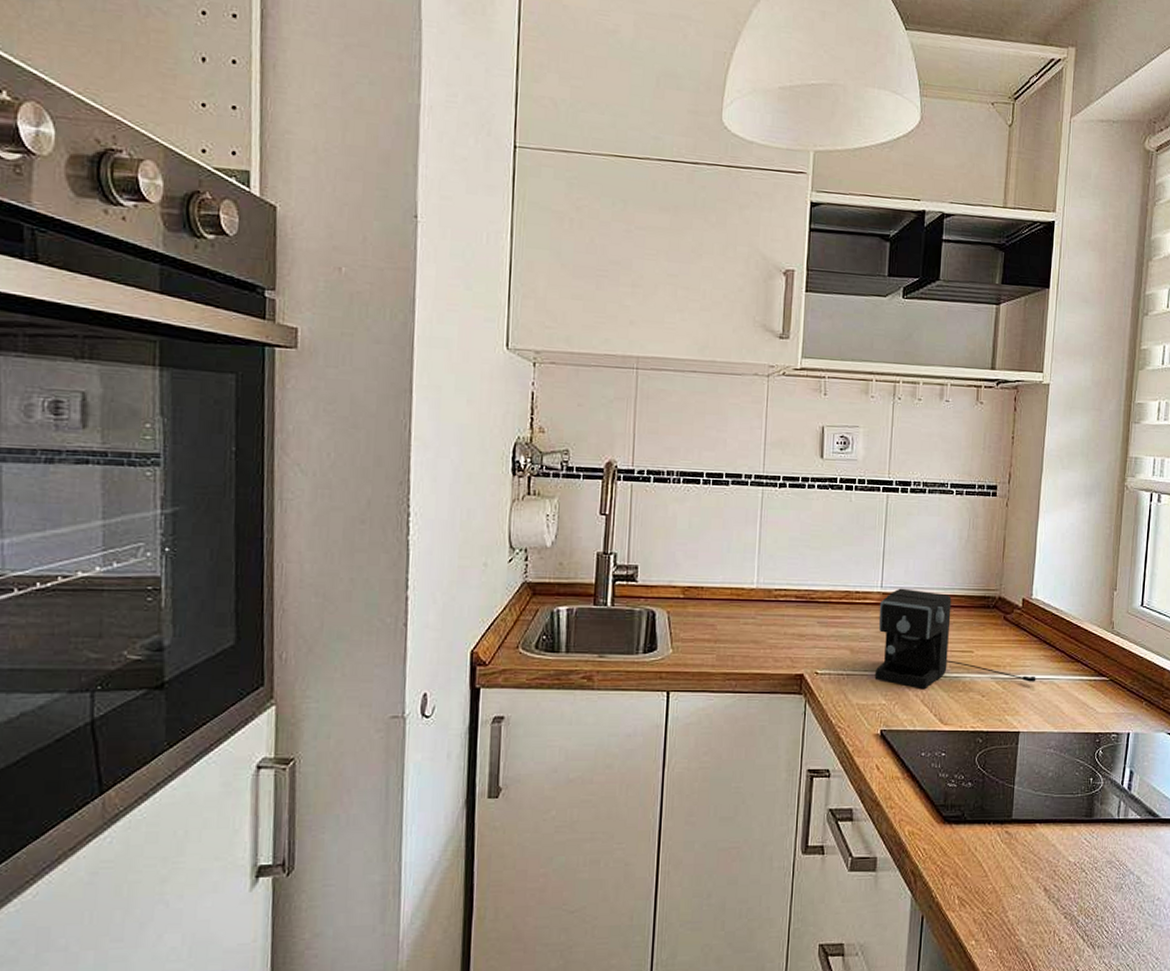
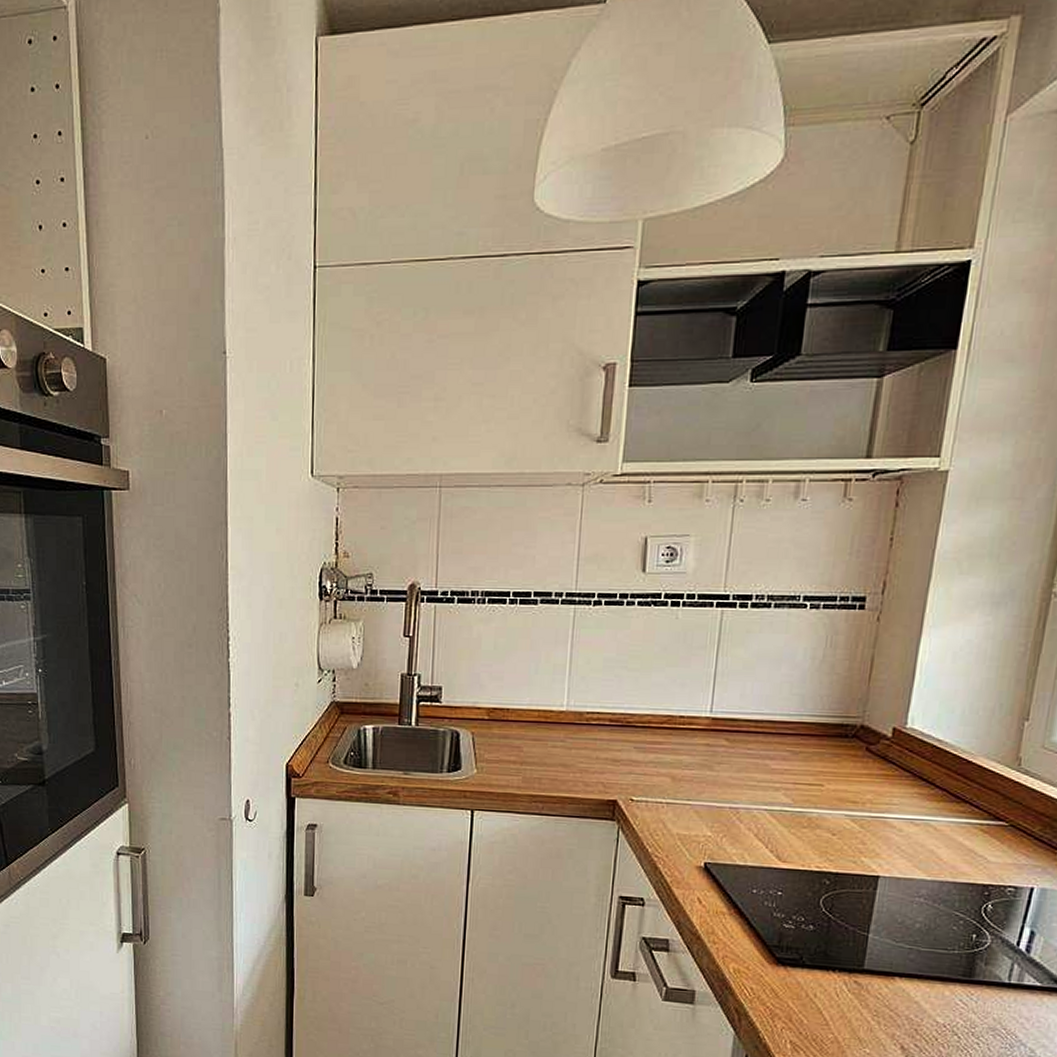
coffee maker: present [874,588,1036,688] -> none [699,713,906,823]

